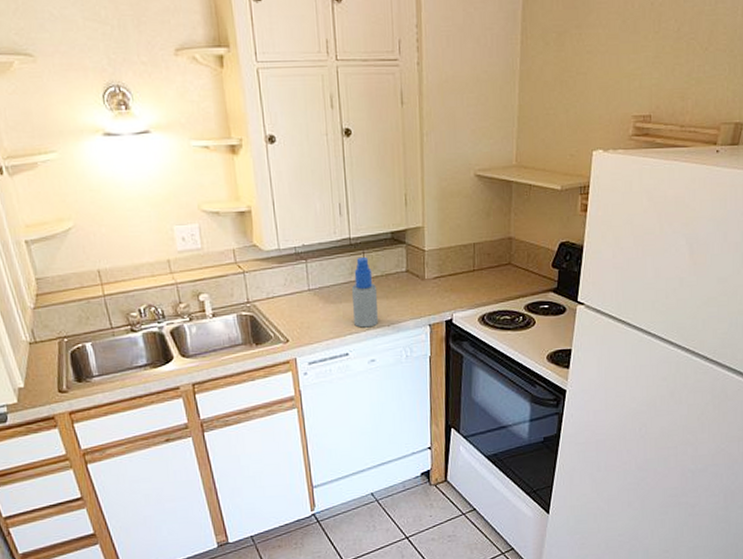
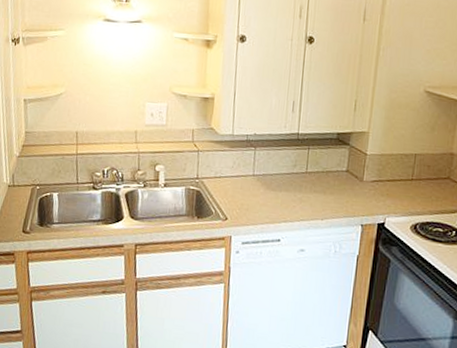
spray bottle: present [351,256,378,328] -> none [290,152,317,219]

